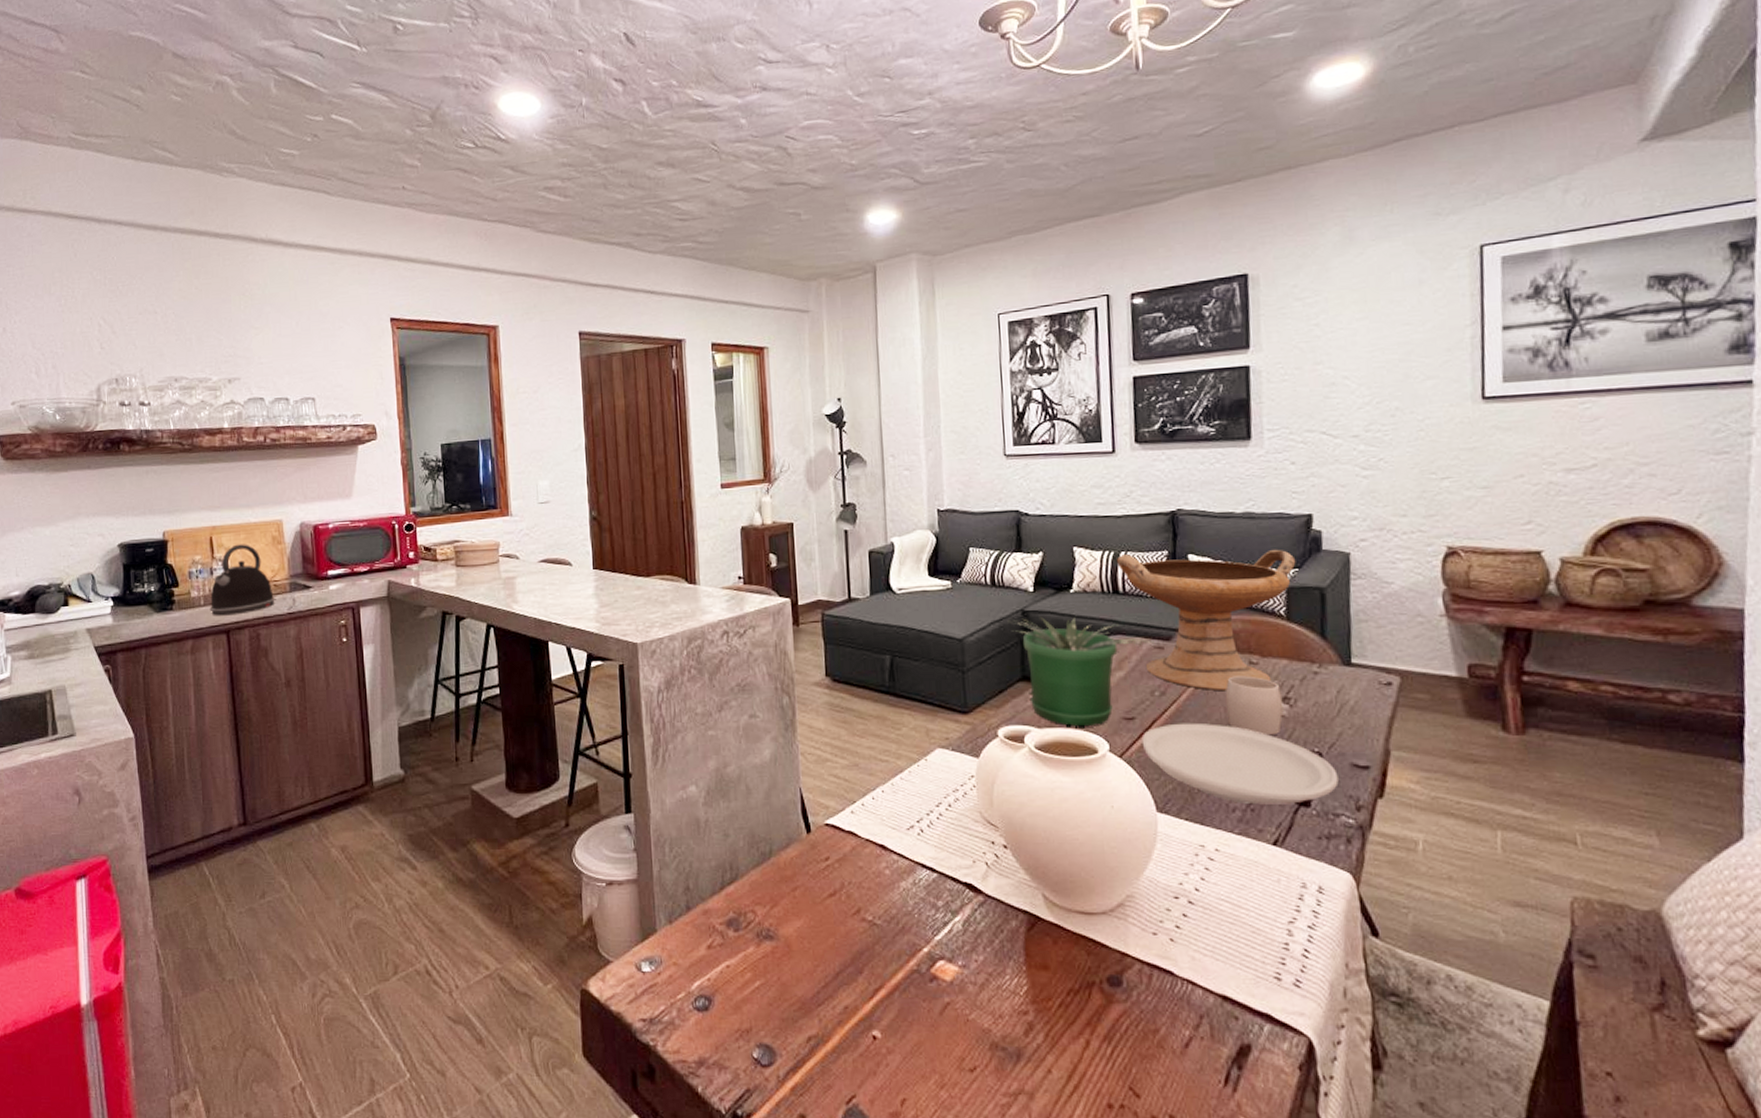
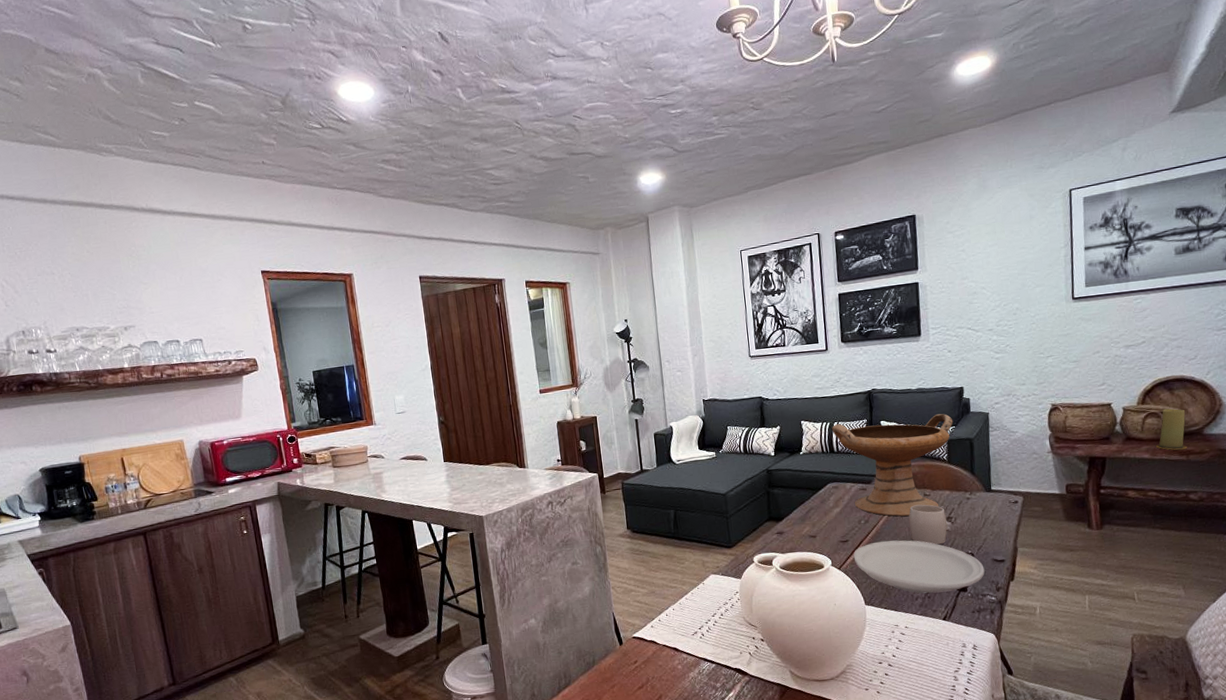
kettle: present [210,544,275,616] -> none [126,461,183,522]
planter: present [1011,616,1150,727] -> none [760,472,857,550]
candle: none [1612,564,1666,627] -> present [1155,408,1188,450]

